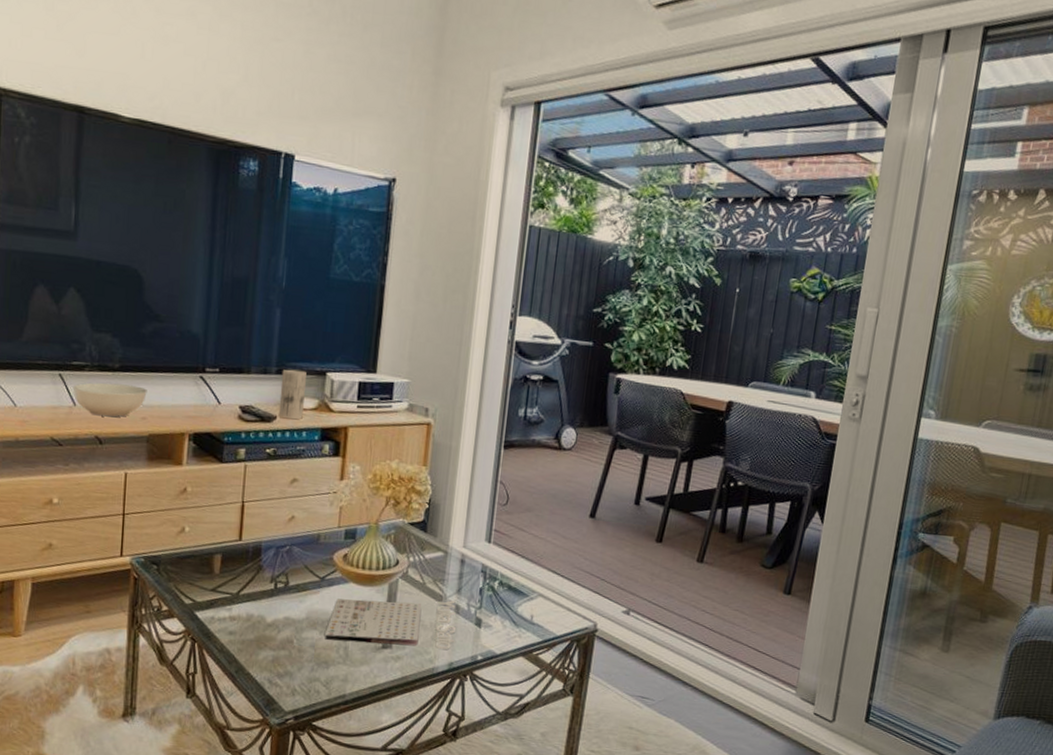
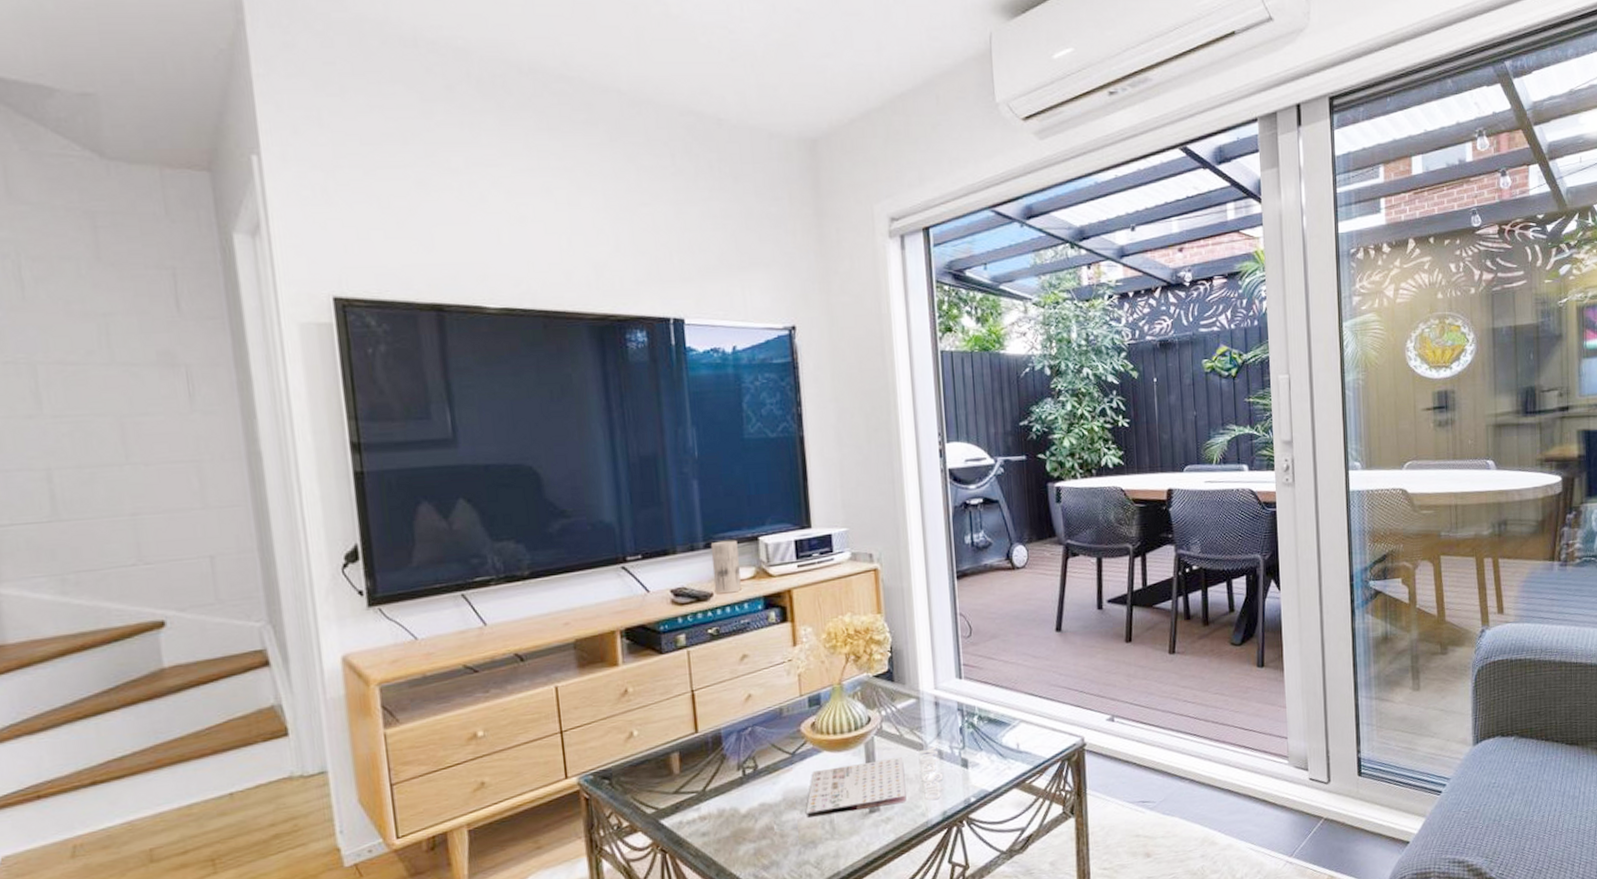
bowl: present [72,382,147,417] -> none [479,590,566,632]

